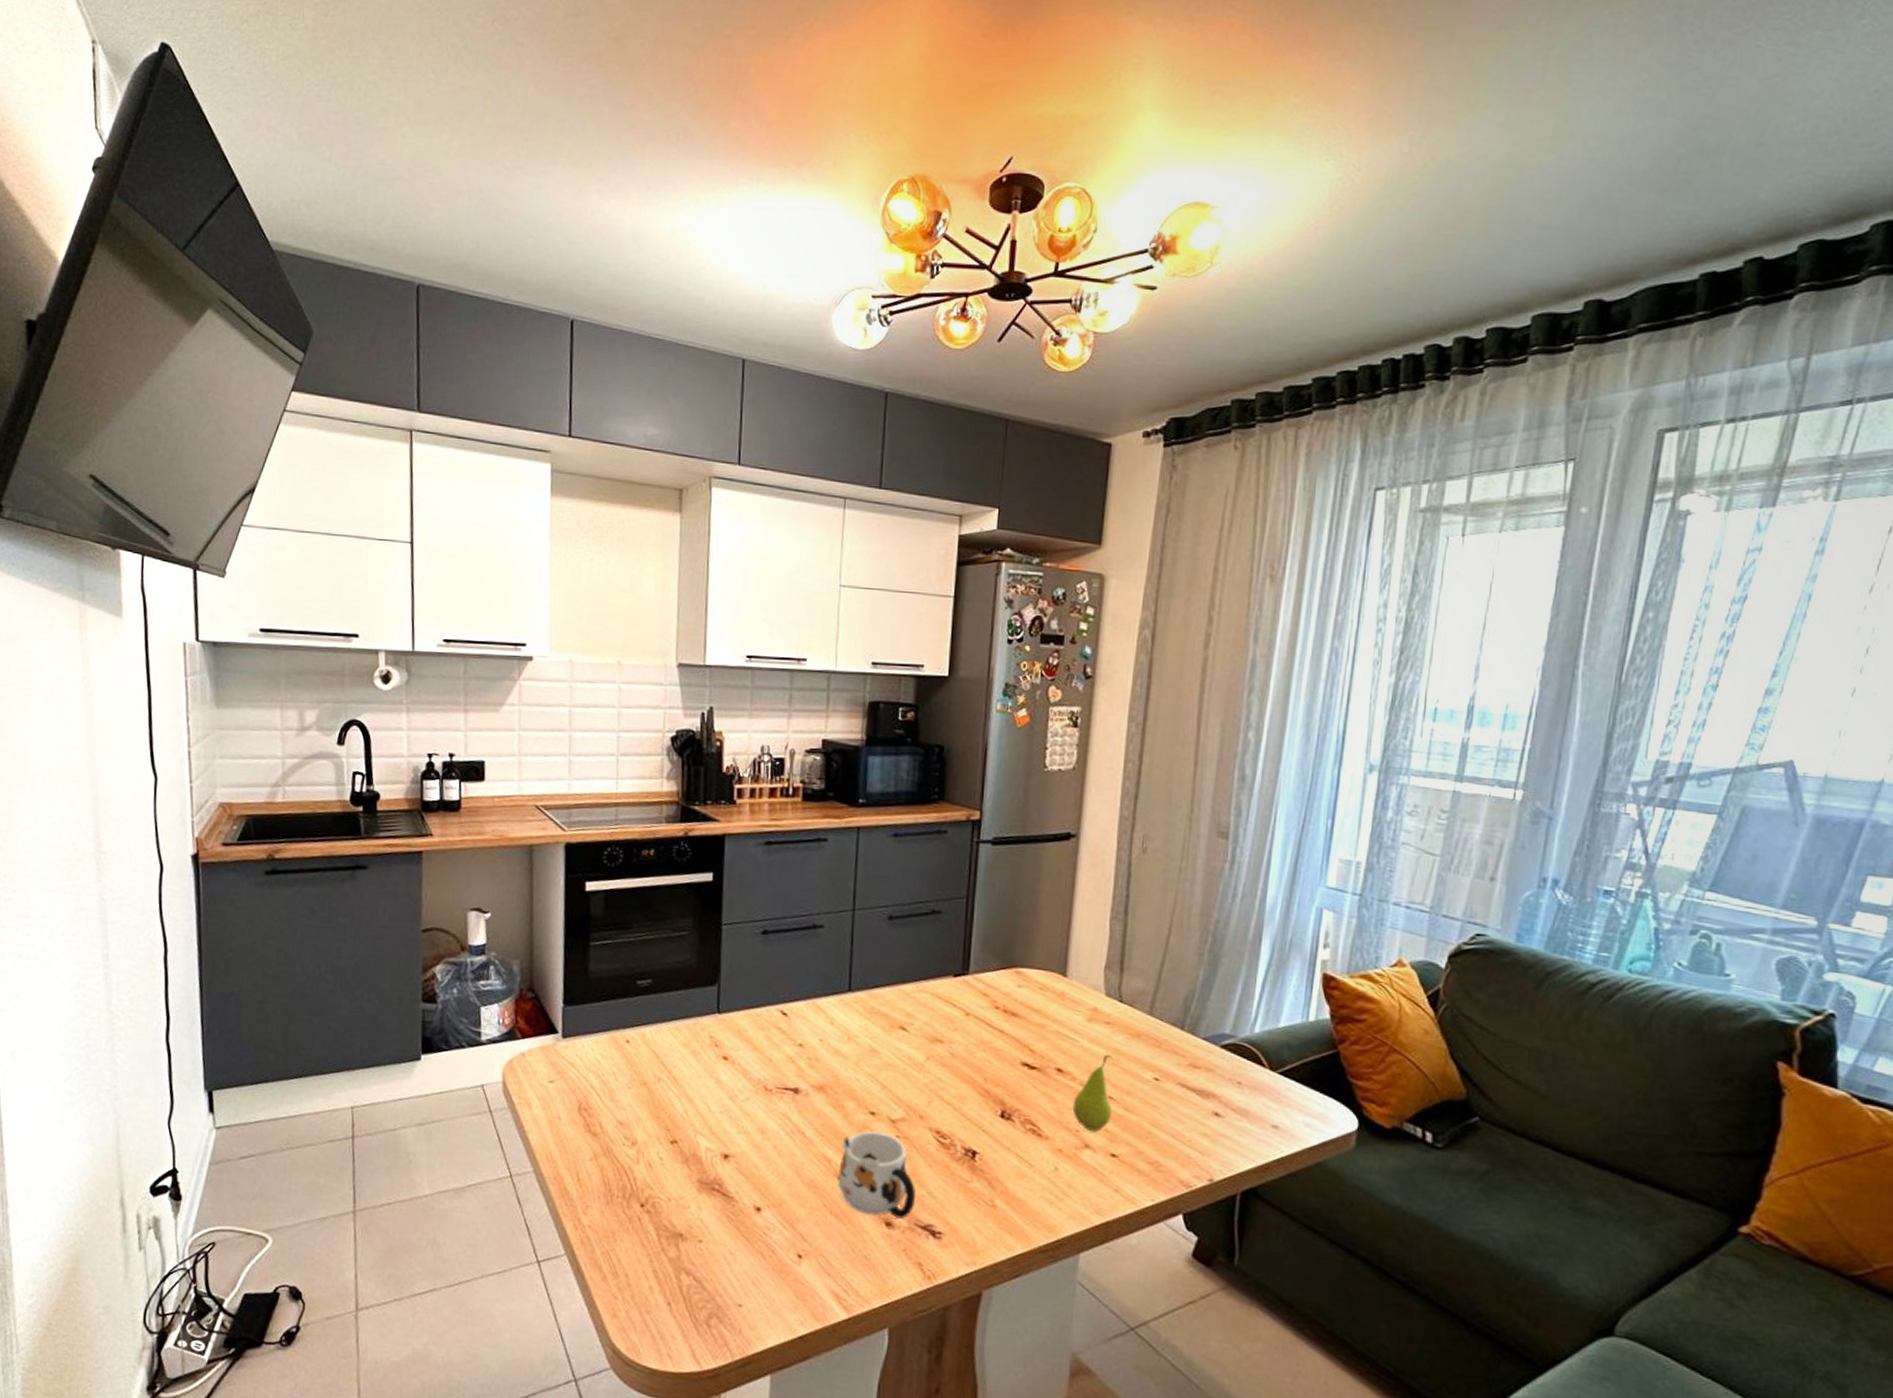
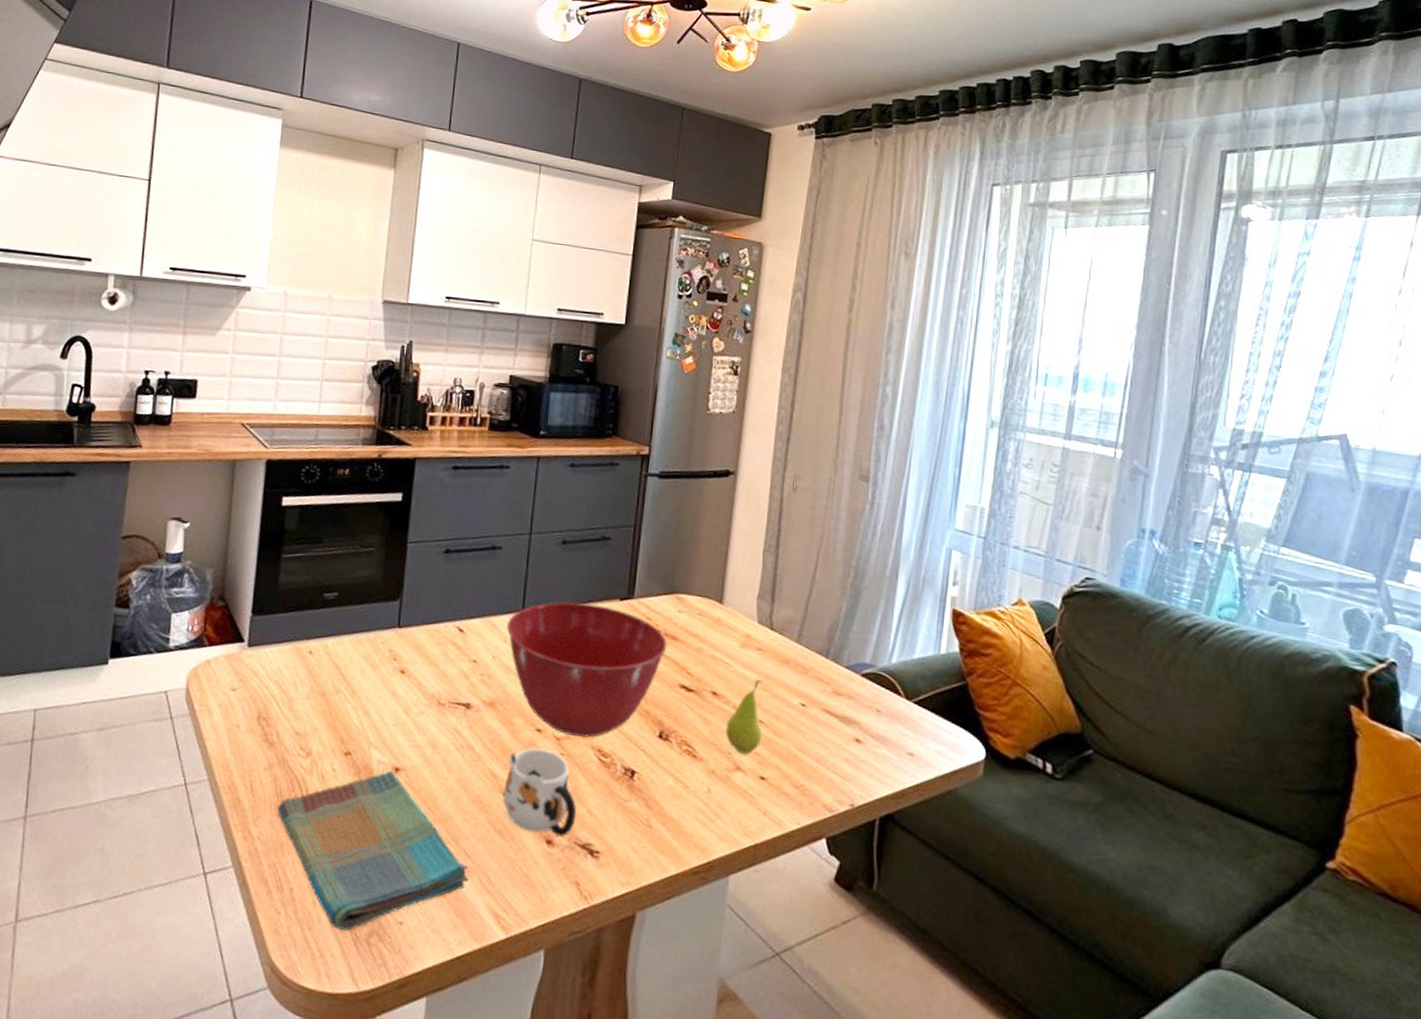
dish towel: none [606,1158,807,1315] -> present [277,771,469,932]
mixing bowl: none [832,980,1007,1120] -> present [506,602,668,738]

